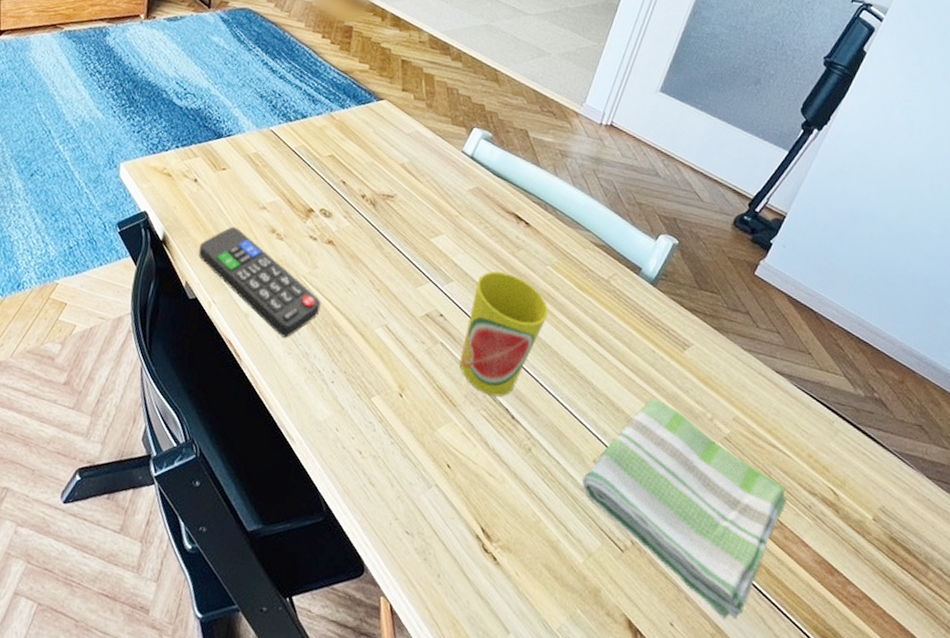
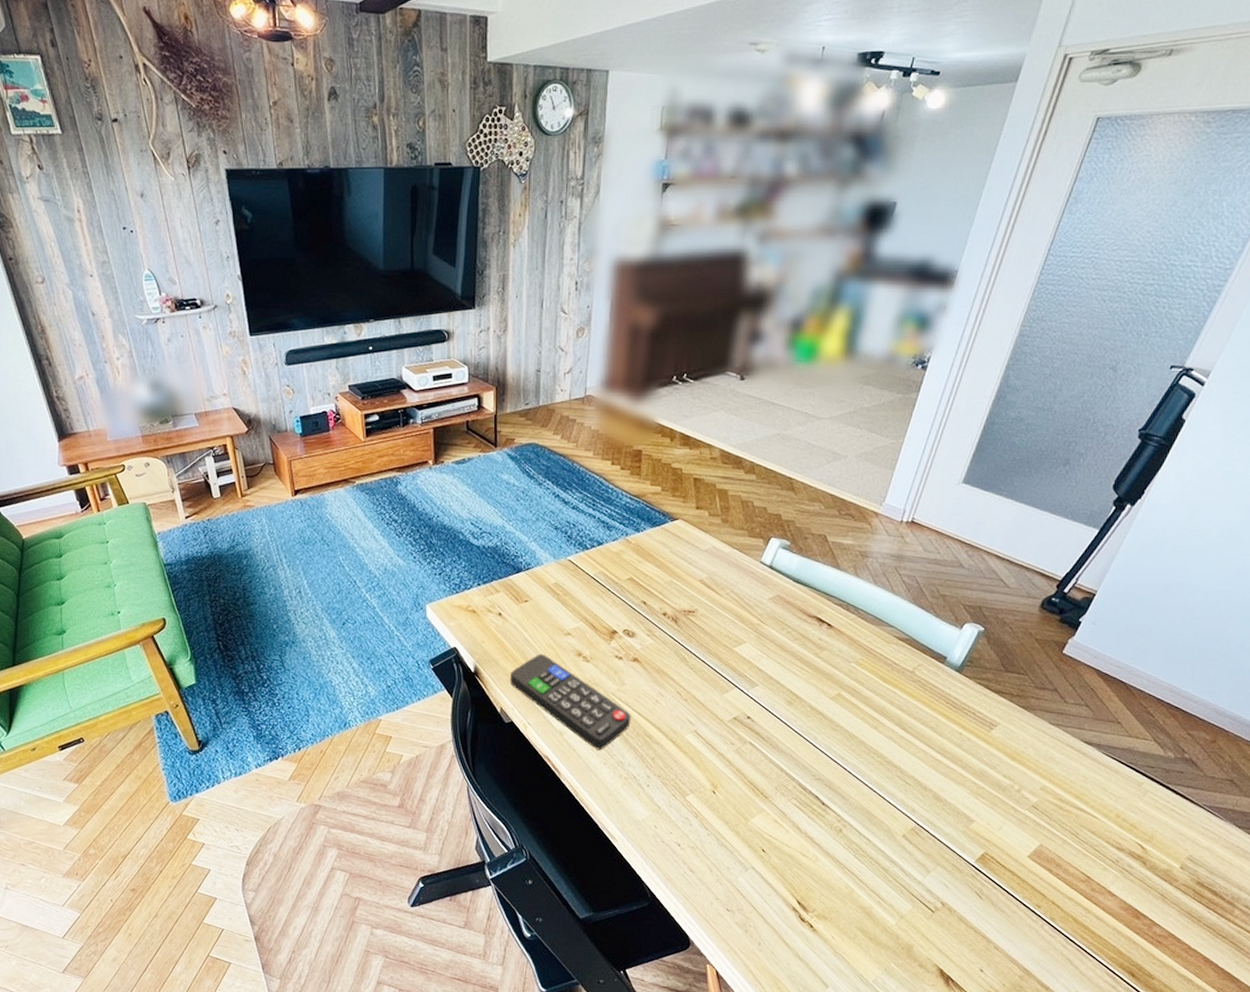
cup: present [459,271,549,397] -> none [769,673,855,786]
dish towel: present [582,398,788,620] -> none [893,776,1095,963]

